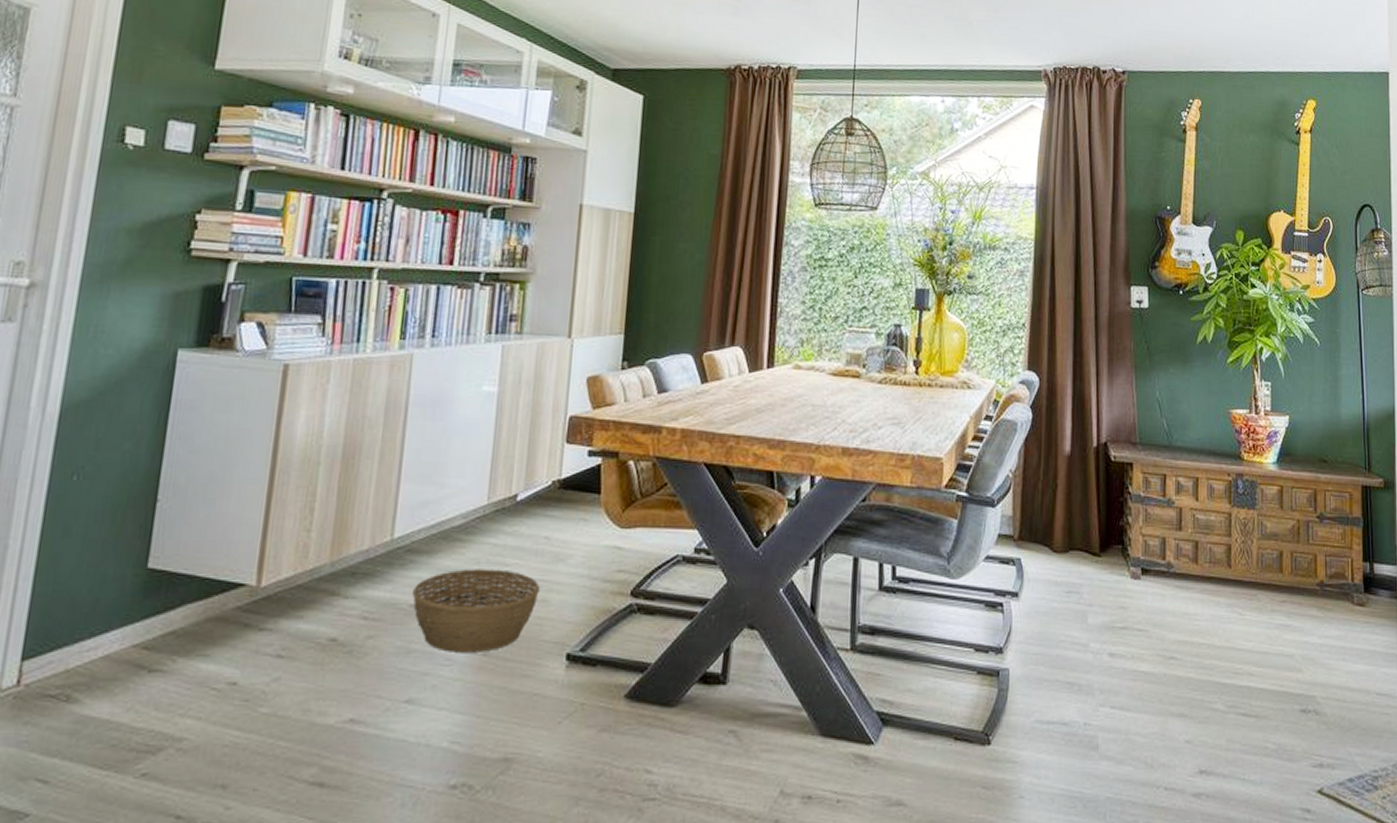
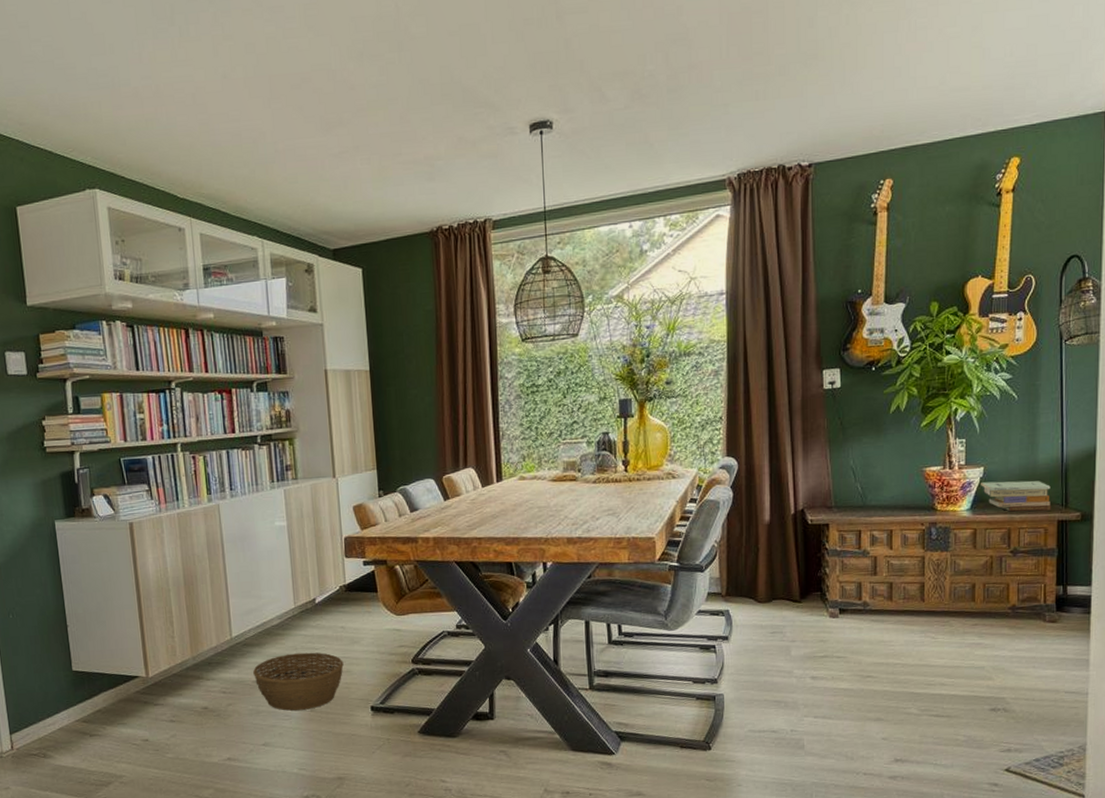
books: none [1286,433,1355,473] -> present [981,480,1052,512]

